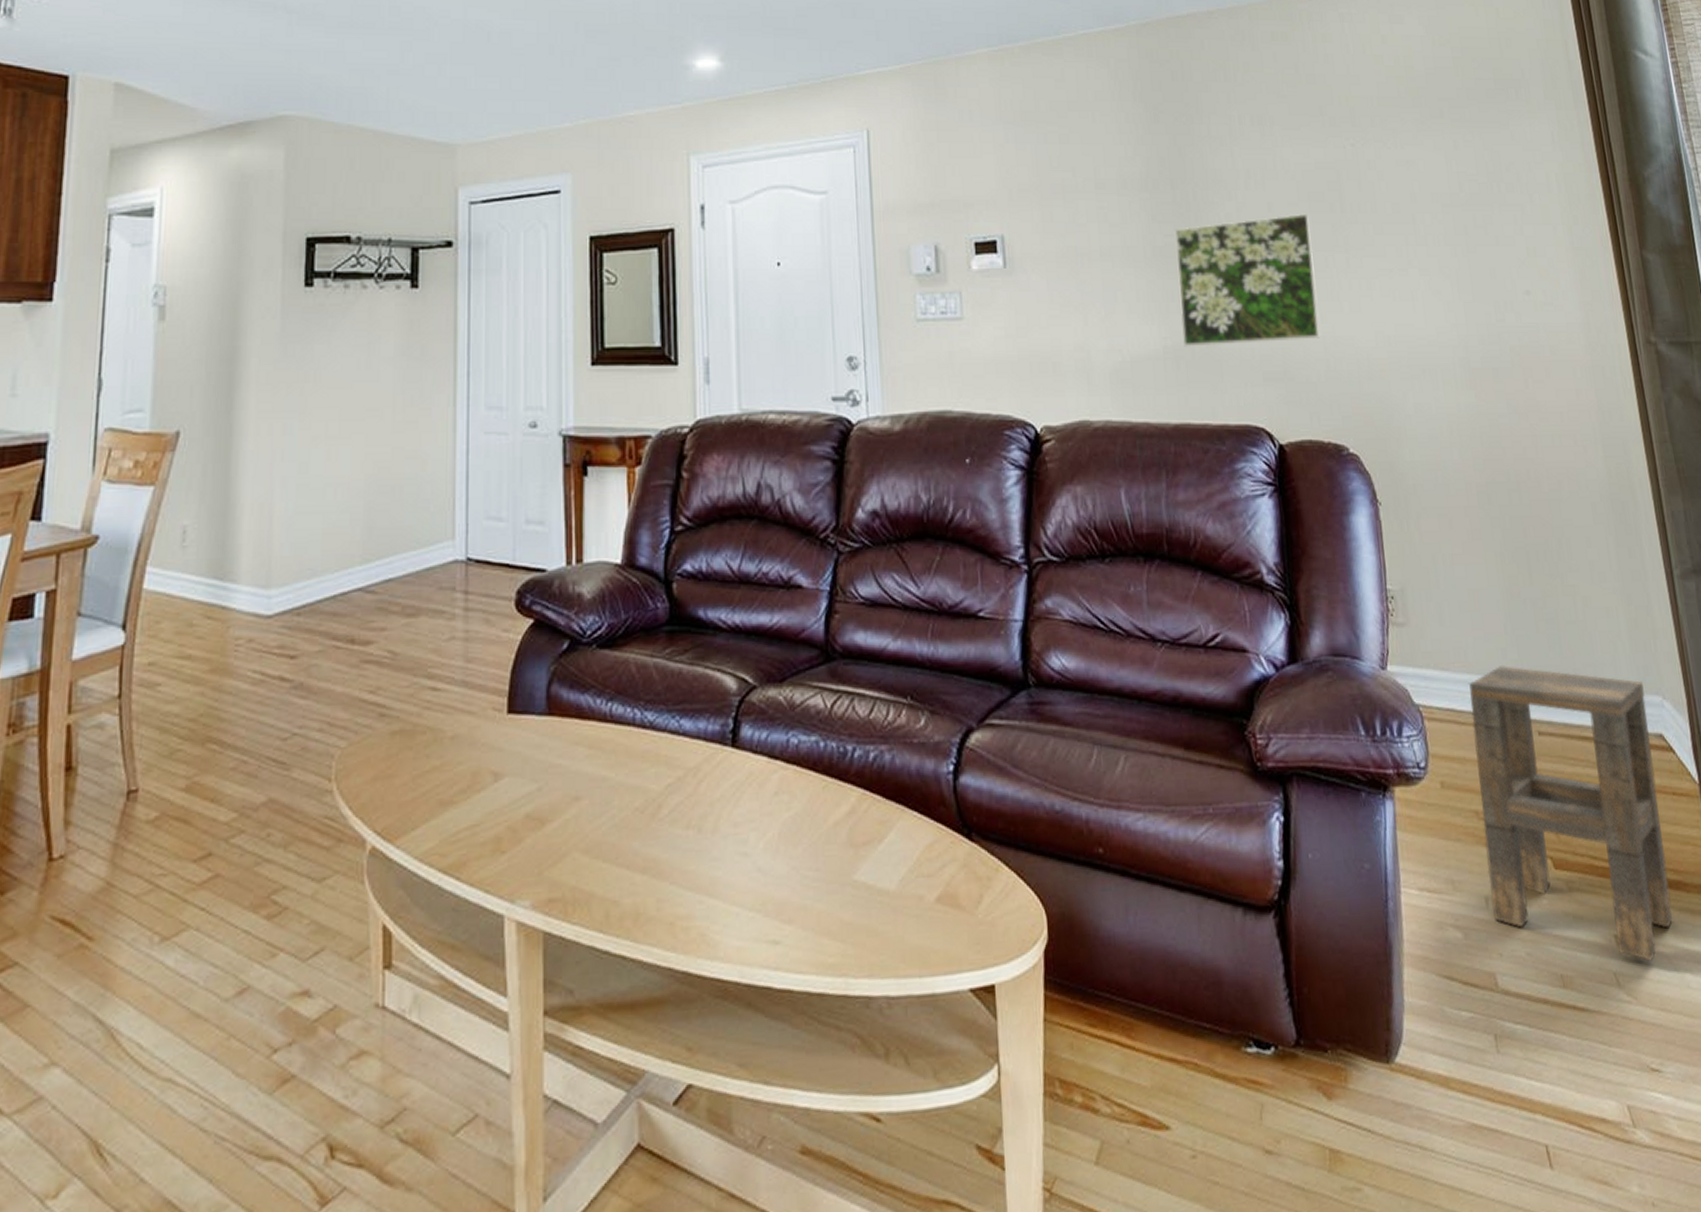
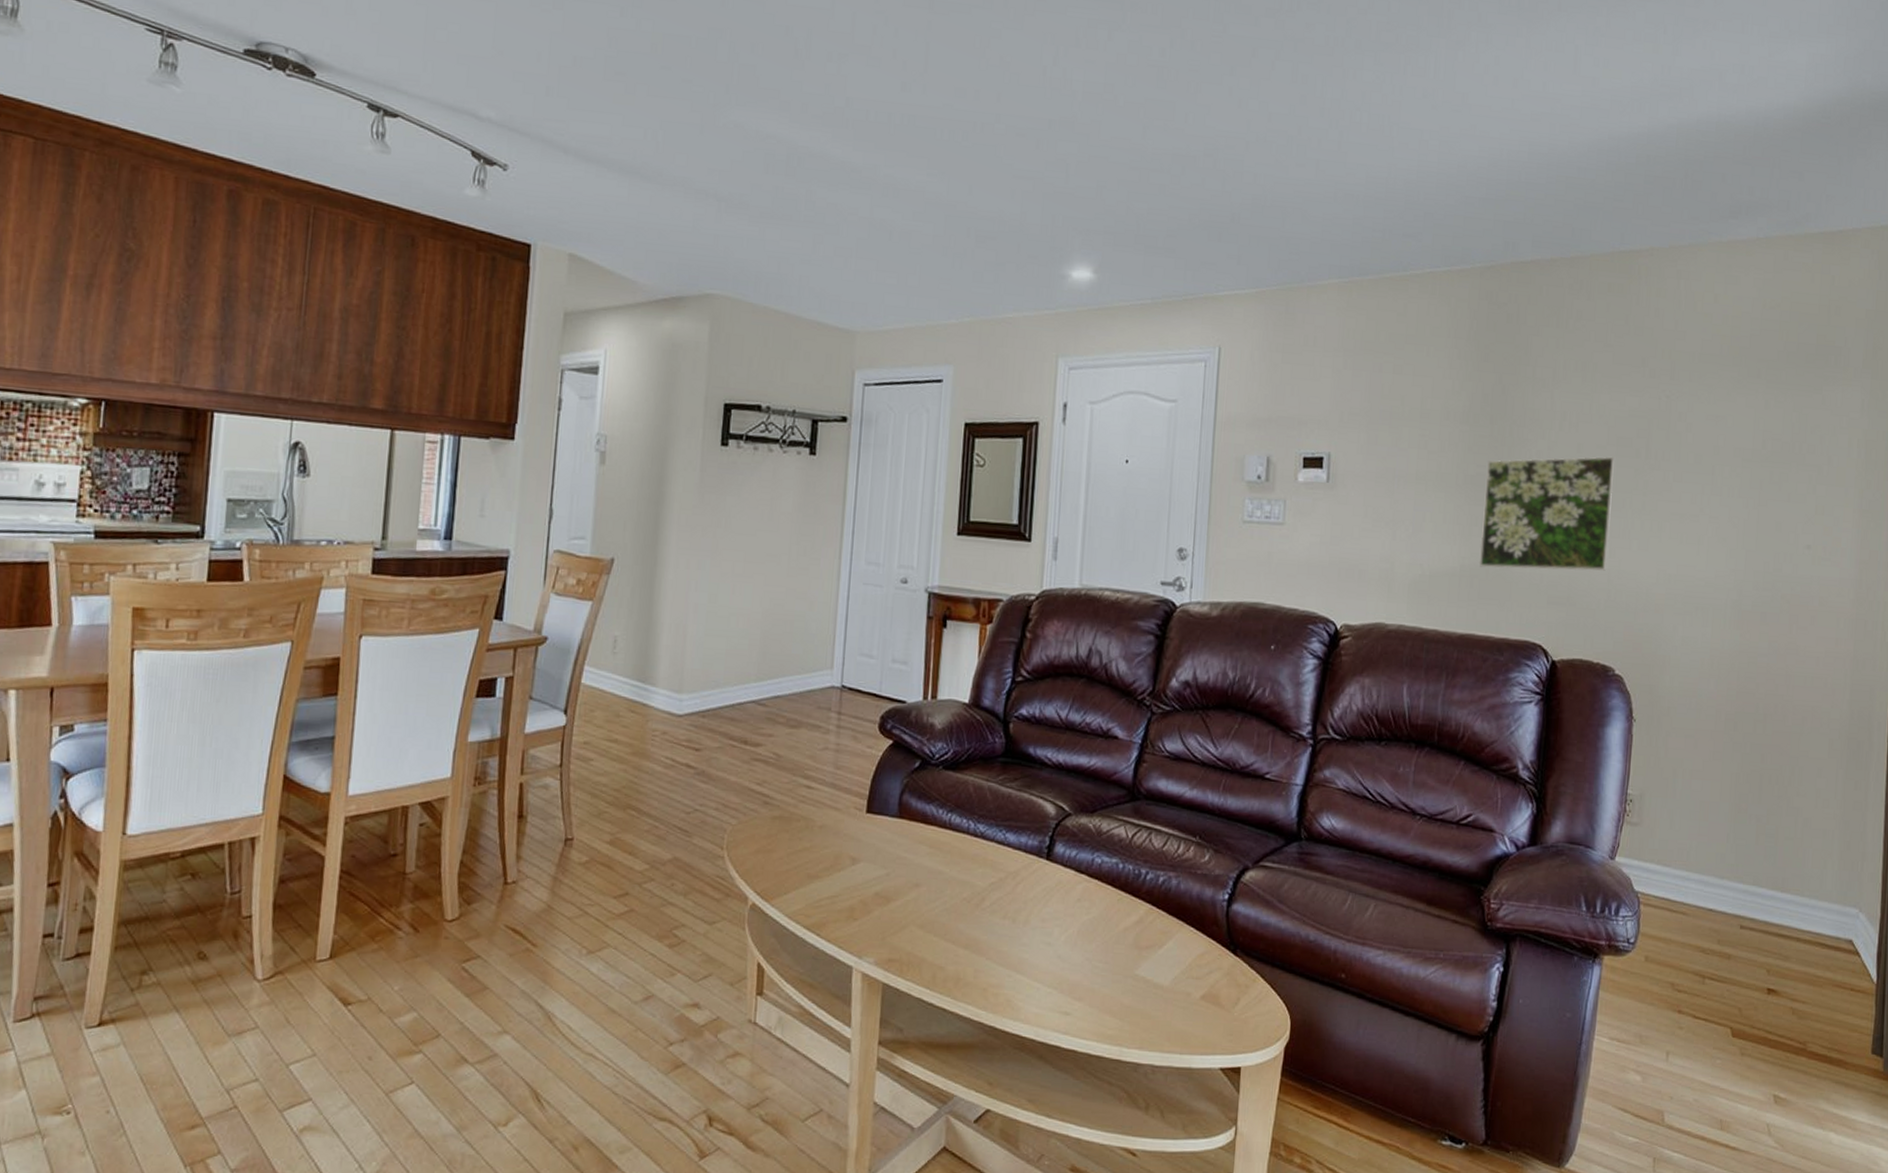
side table: present [1469,666,1673,961] -> none [1671,868,1844,1119]

